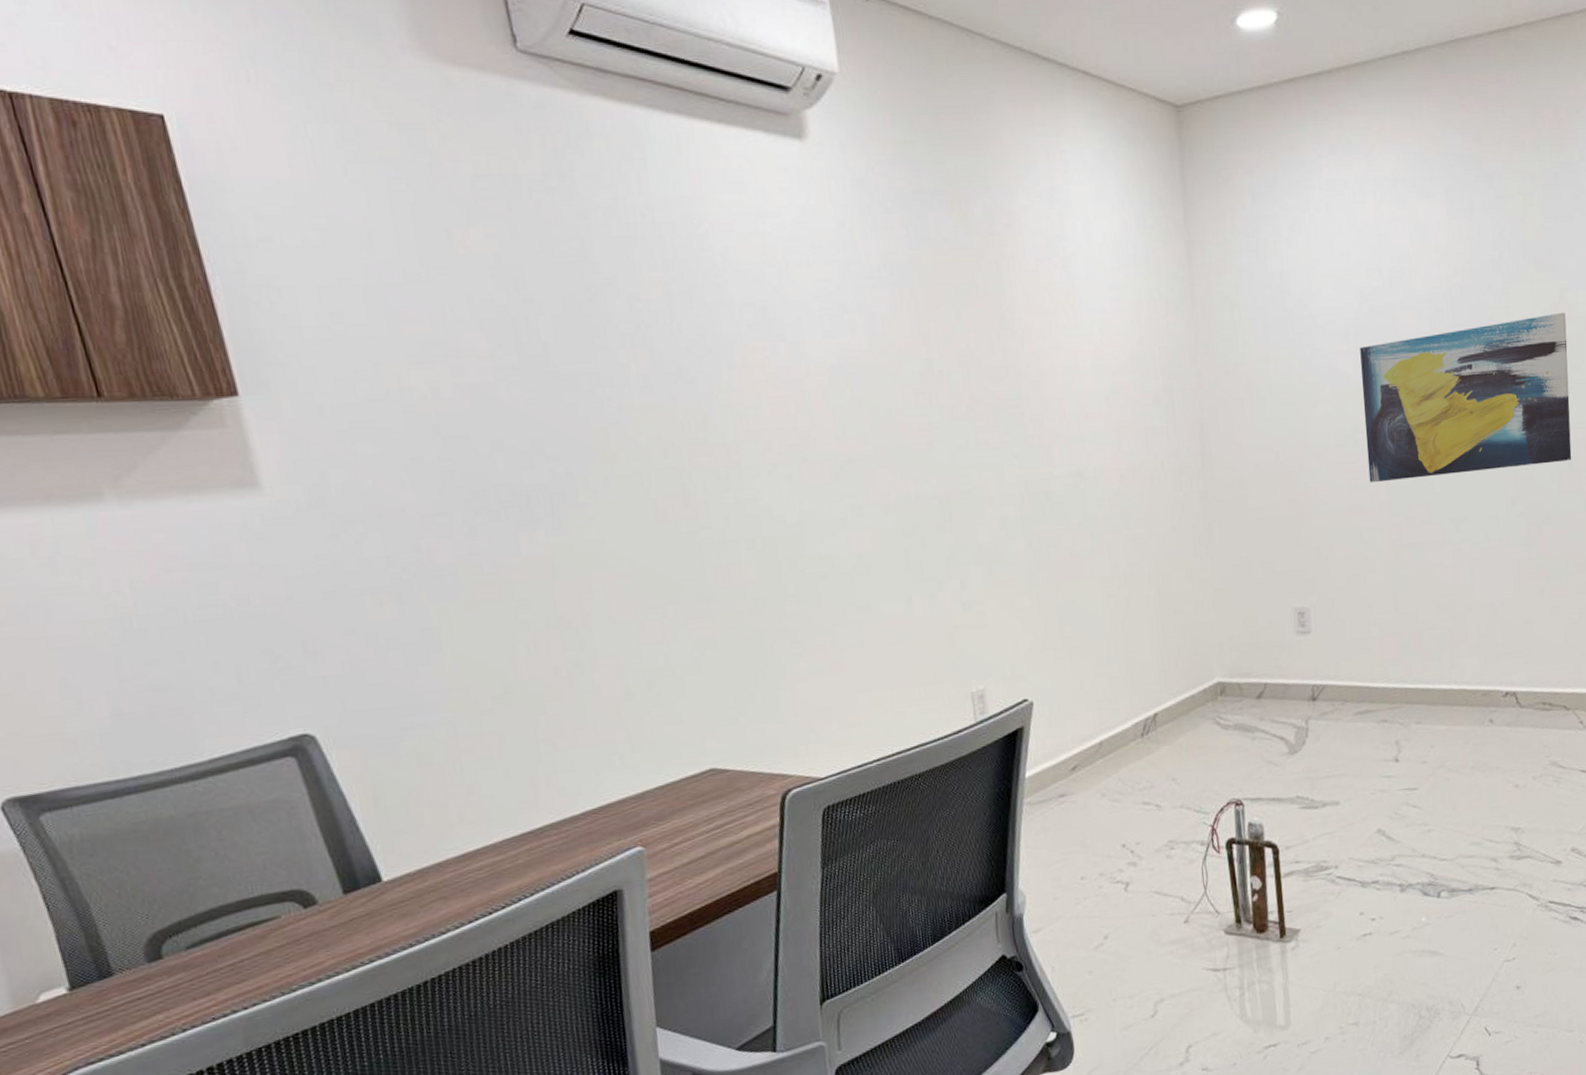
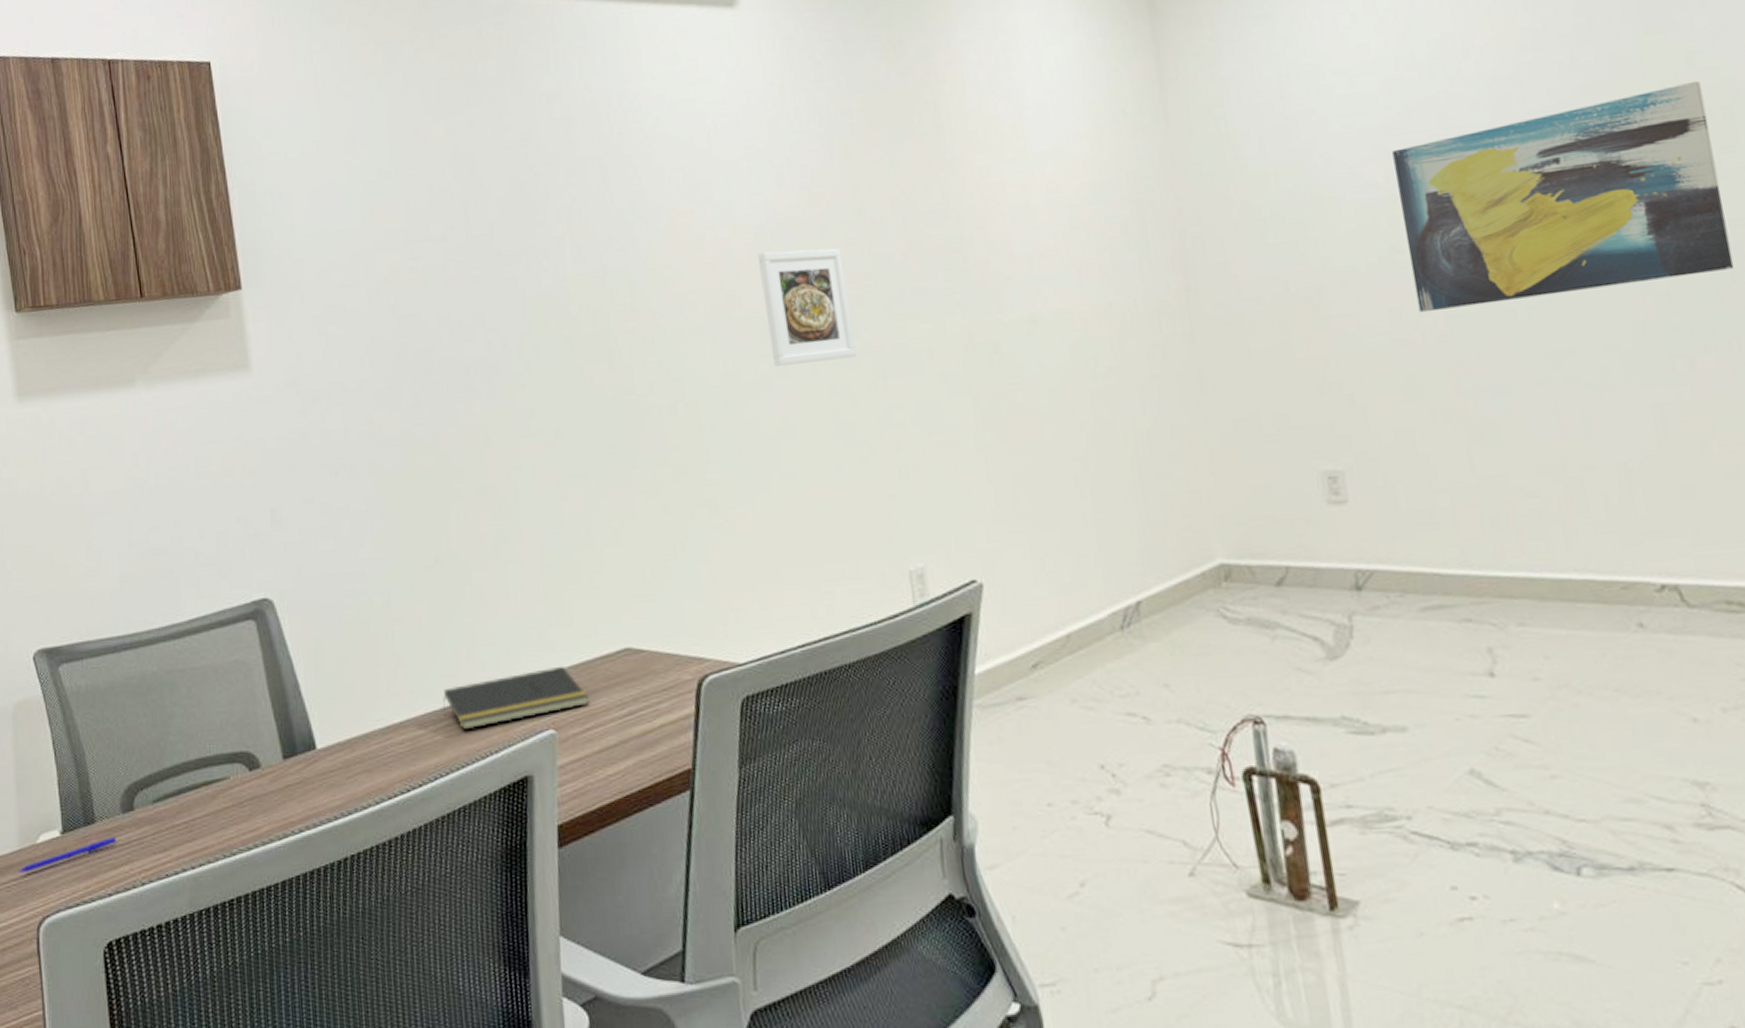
pen: none [14,987,144,1036] -> present [18,837,116,873]
notepad: none [522,788,676,853] -> present [443,667,589,730]
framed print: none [832,395,925,507] -> present [758,248,856,367]

